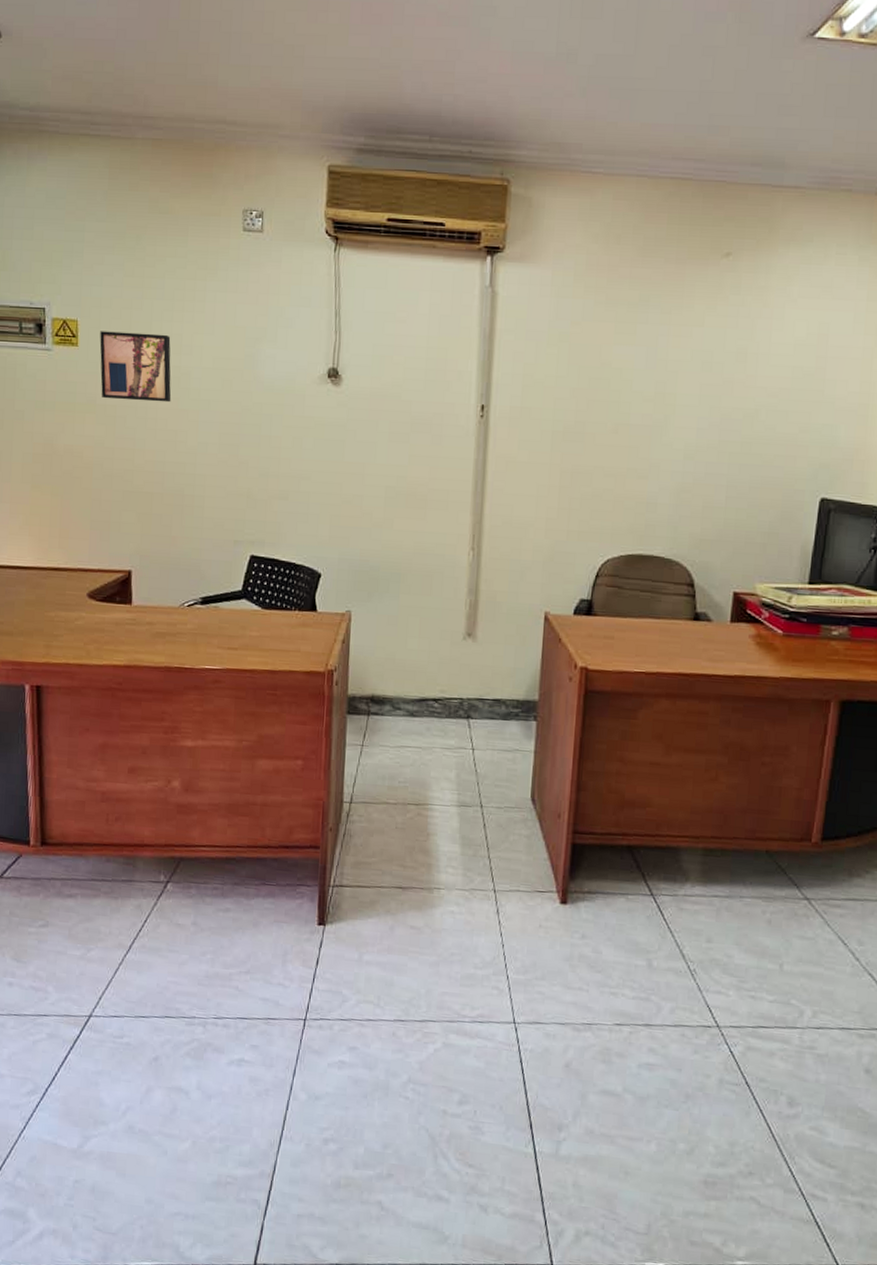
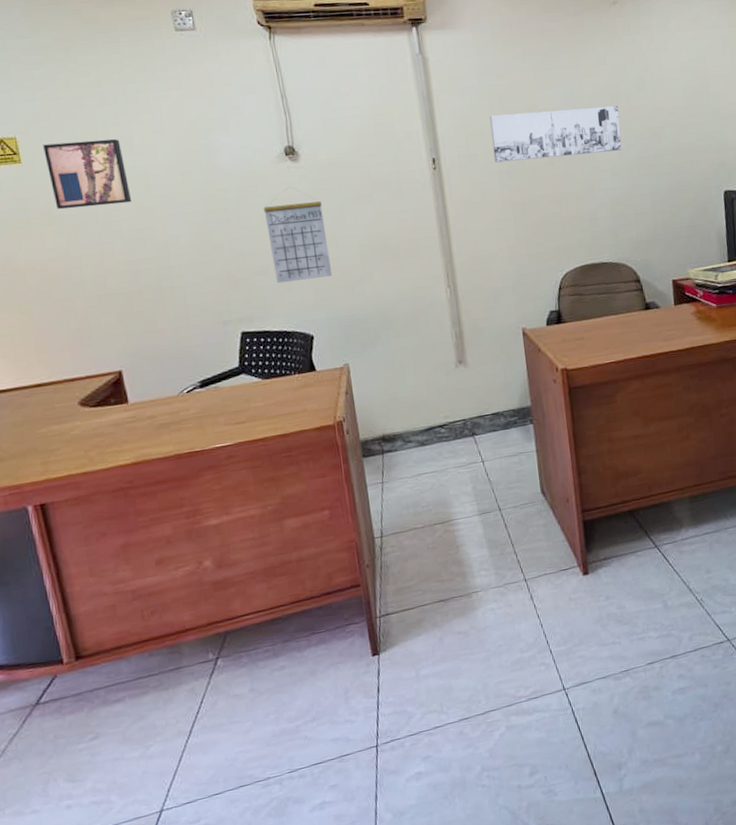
calendar: none [294,411,355,514] -> present [263,187,332,284]
wall art: none [550,366,708,429] -> present [489,106,622,163]

